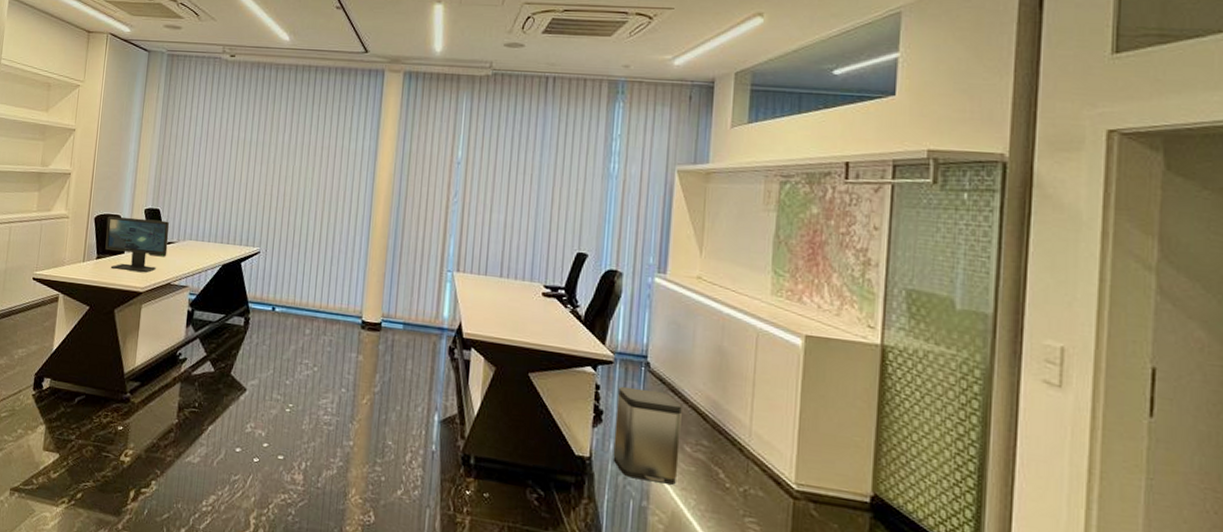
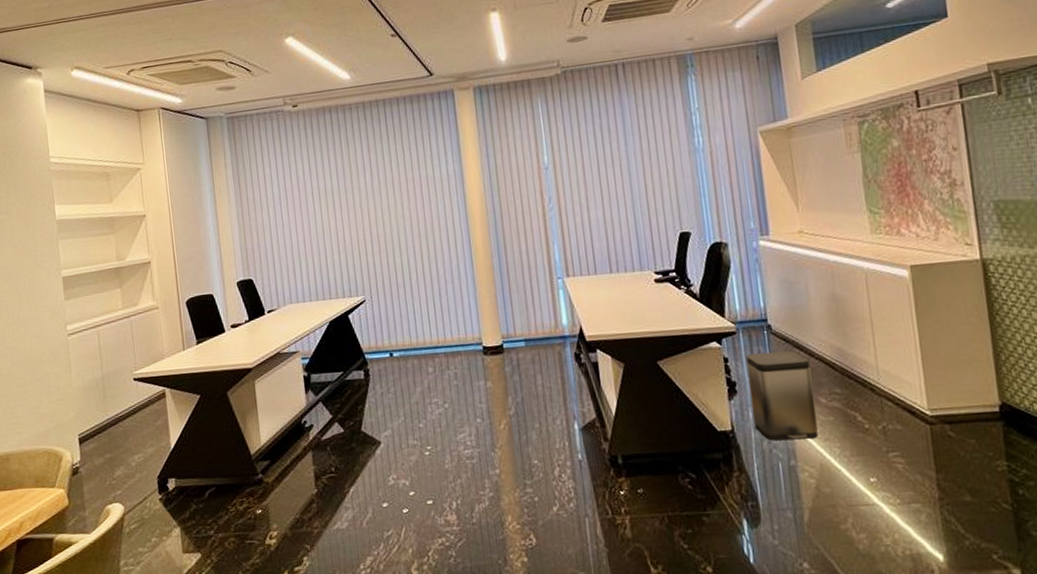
computer monitor: present [105,216,169,273] -> none [199,289,270,352]

